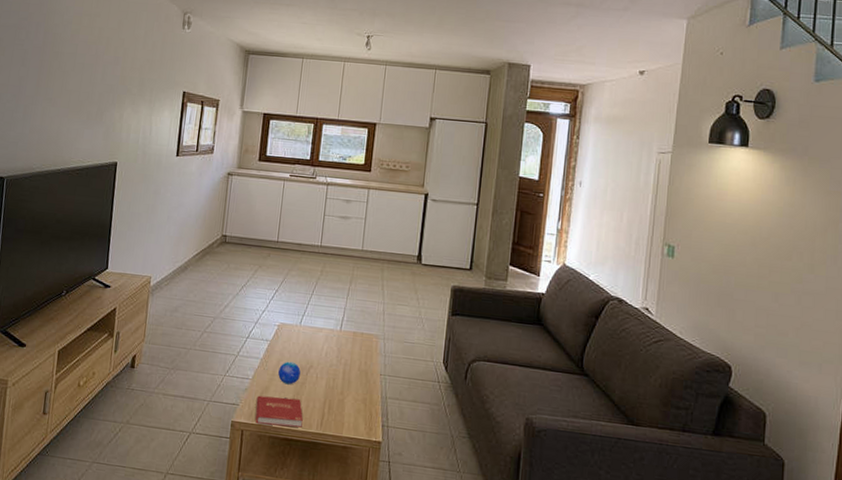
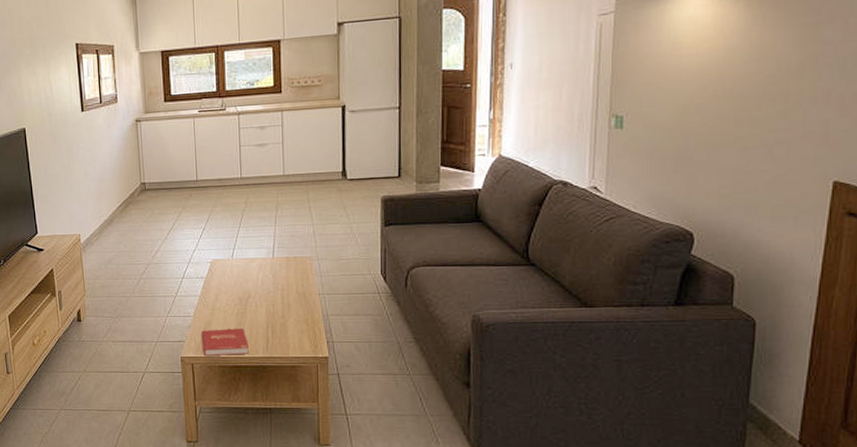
decorative orb: present [278,361,301,385] -> none [218,294,240,316]

